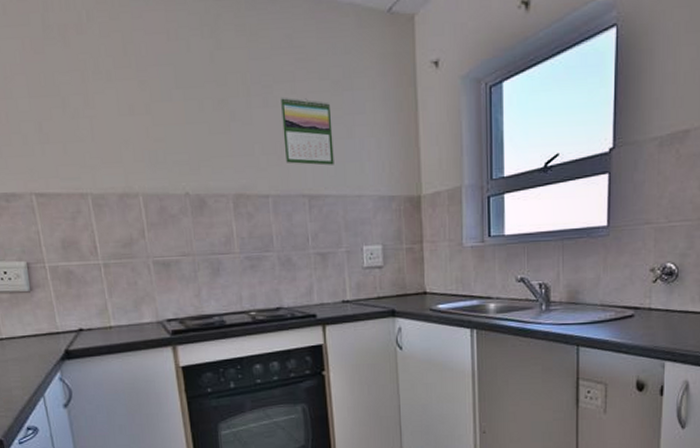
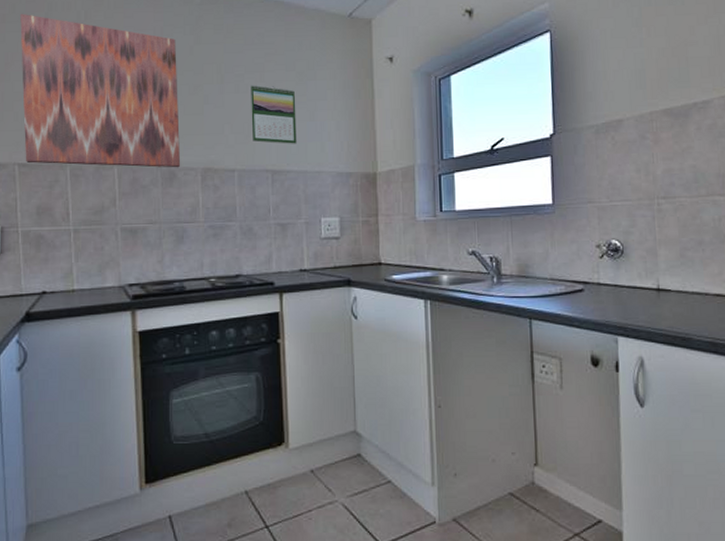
wall art: none [13,16,211,195] -> present [20,14,181,168]

